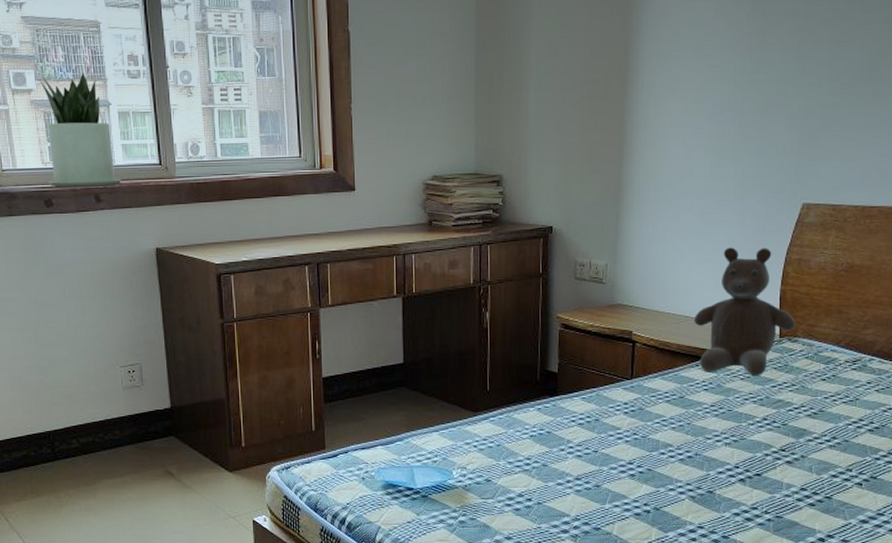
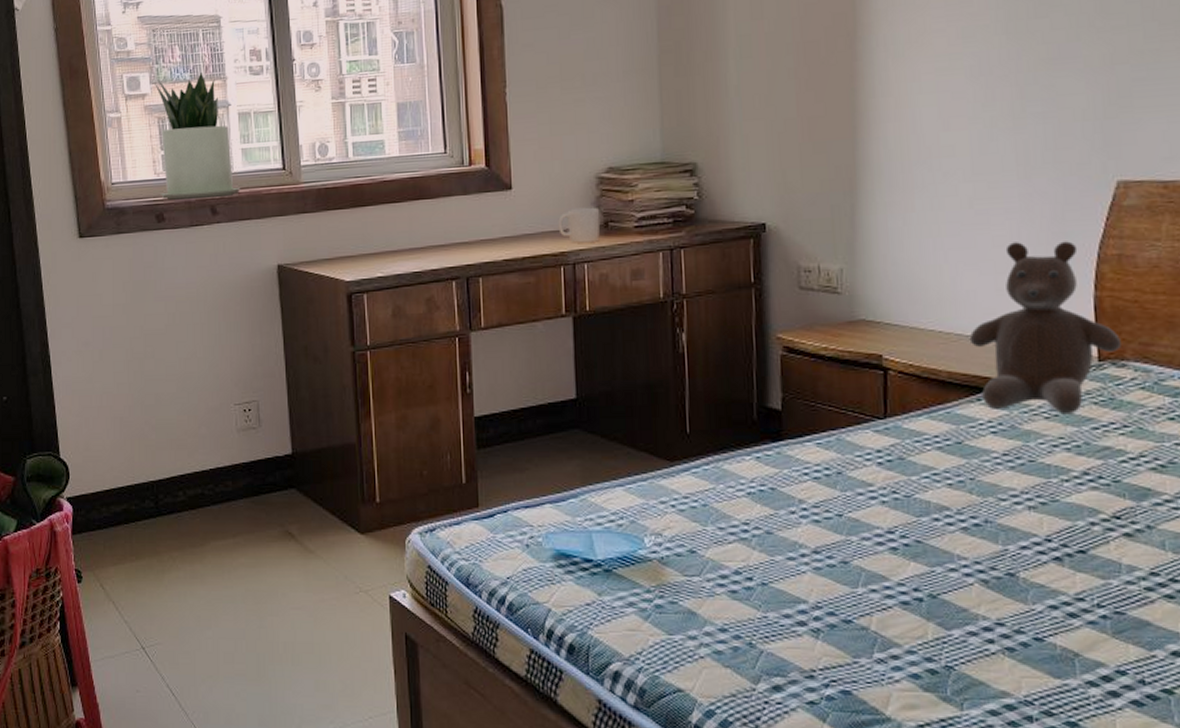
mug: none [392,208,426,237] -> present [558,207,601,243]

